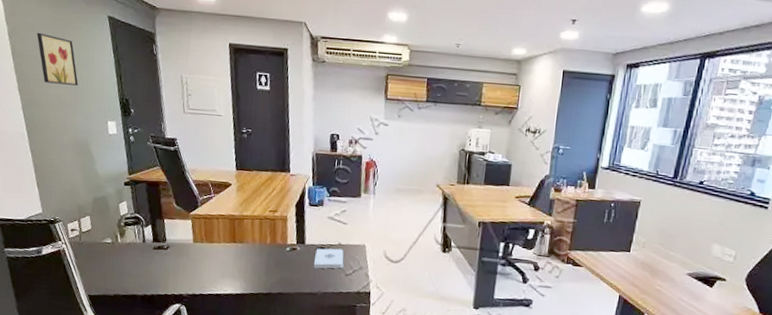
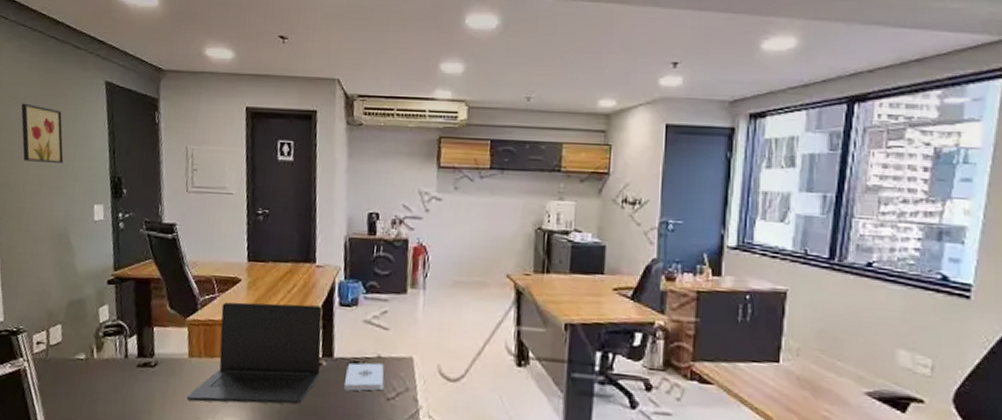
laptop: none [193,201,296,278] -> present [186,302,323,405]

